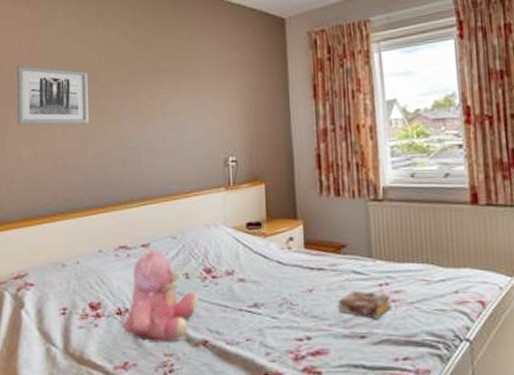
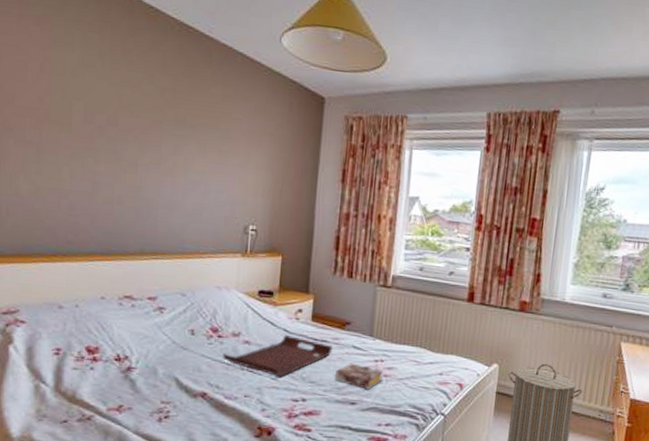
wall art: present [16,65,89,125] -> none [16,88,105,168]
teddy bear: present [124,248,199,342] -> none [122,302,202,391]
serving tray: none [218,266,331,315] -> present [222,334,333,377]

